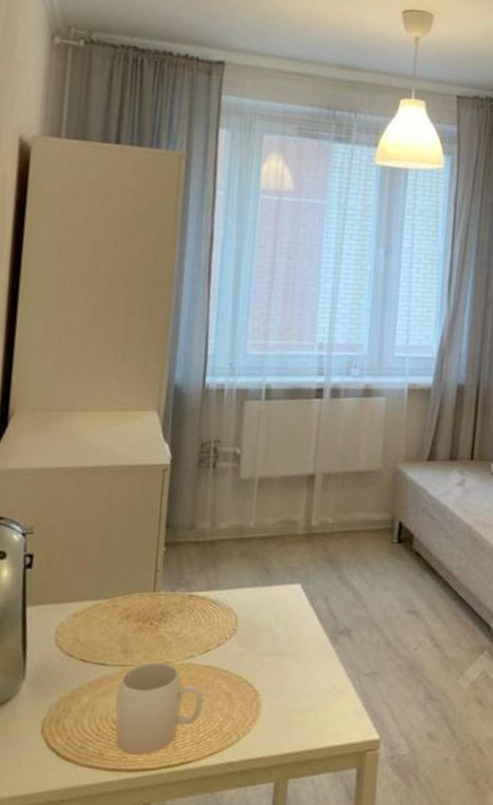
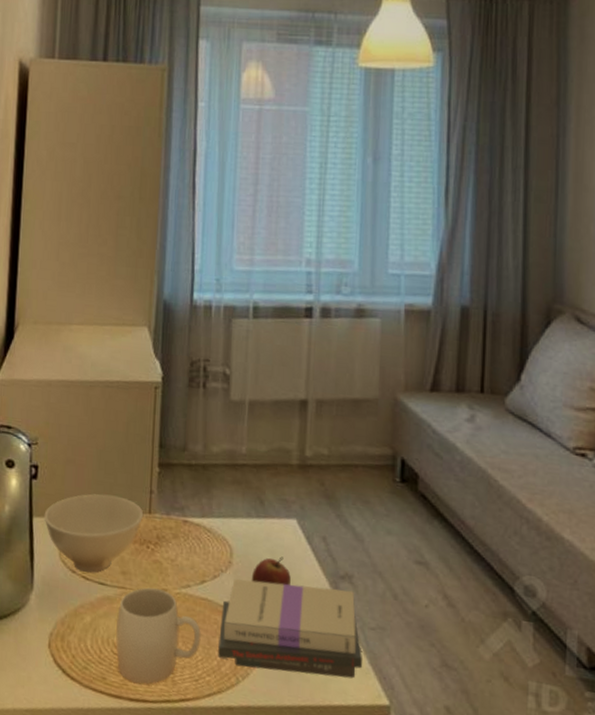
bowl: none [39,577,148,655] -> present [44,493,144,573]
books: none [220,643,357,725] -> present [218,579,362,679]
fruit: none [255,619,293,646] -> present [251,556,291,586]

